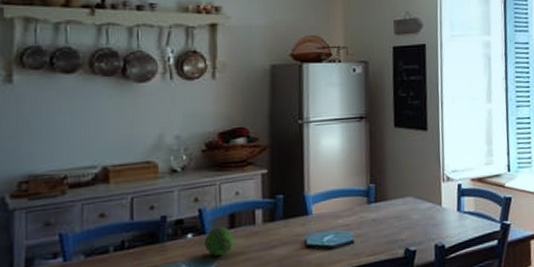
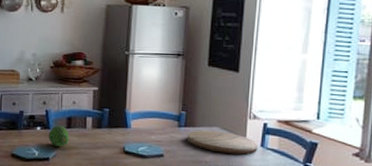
cutting board: none [379,201,454,227] -> present [188,130,257,155]

